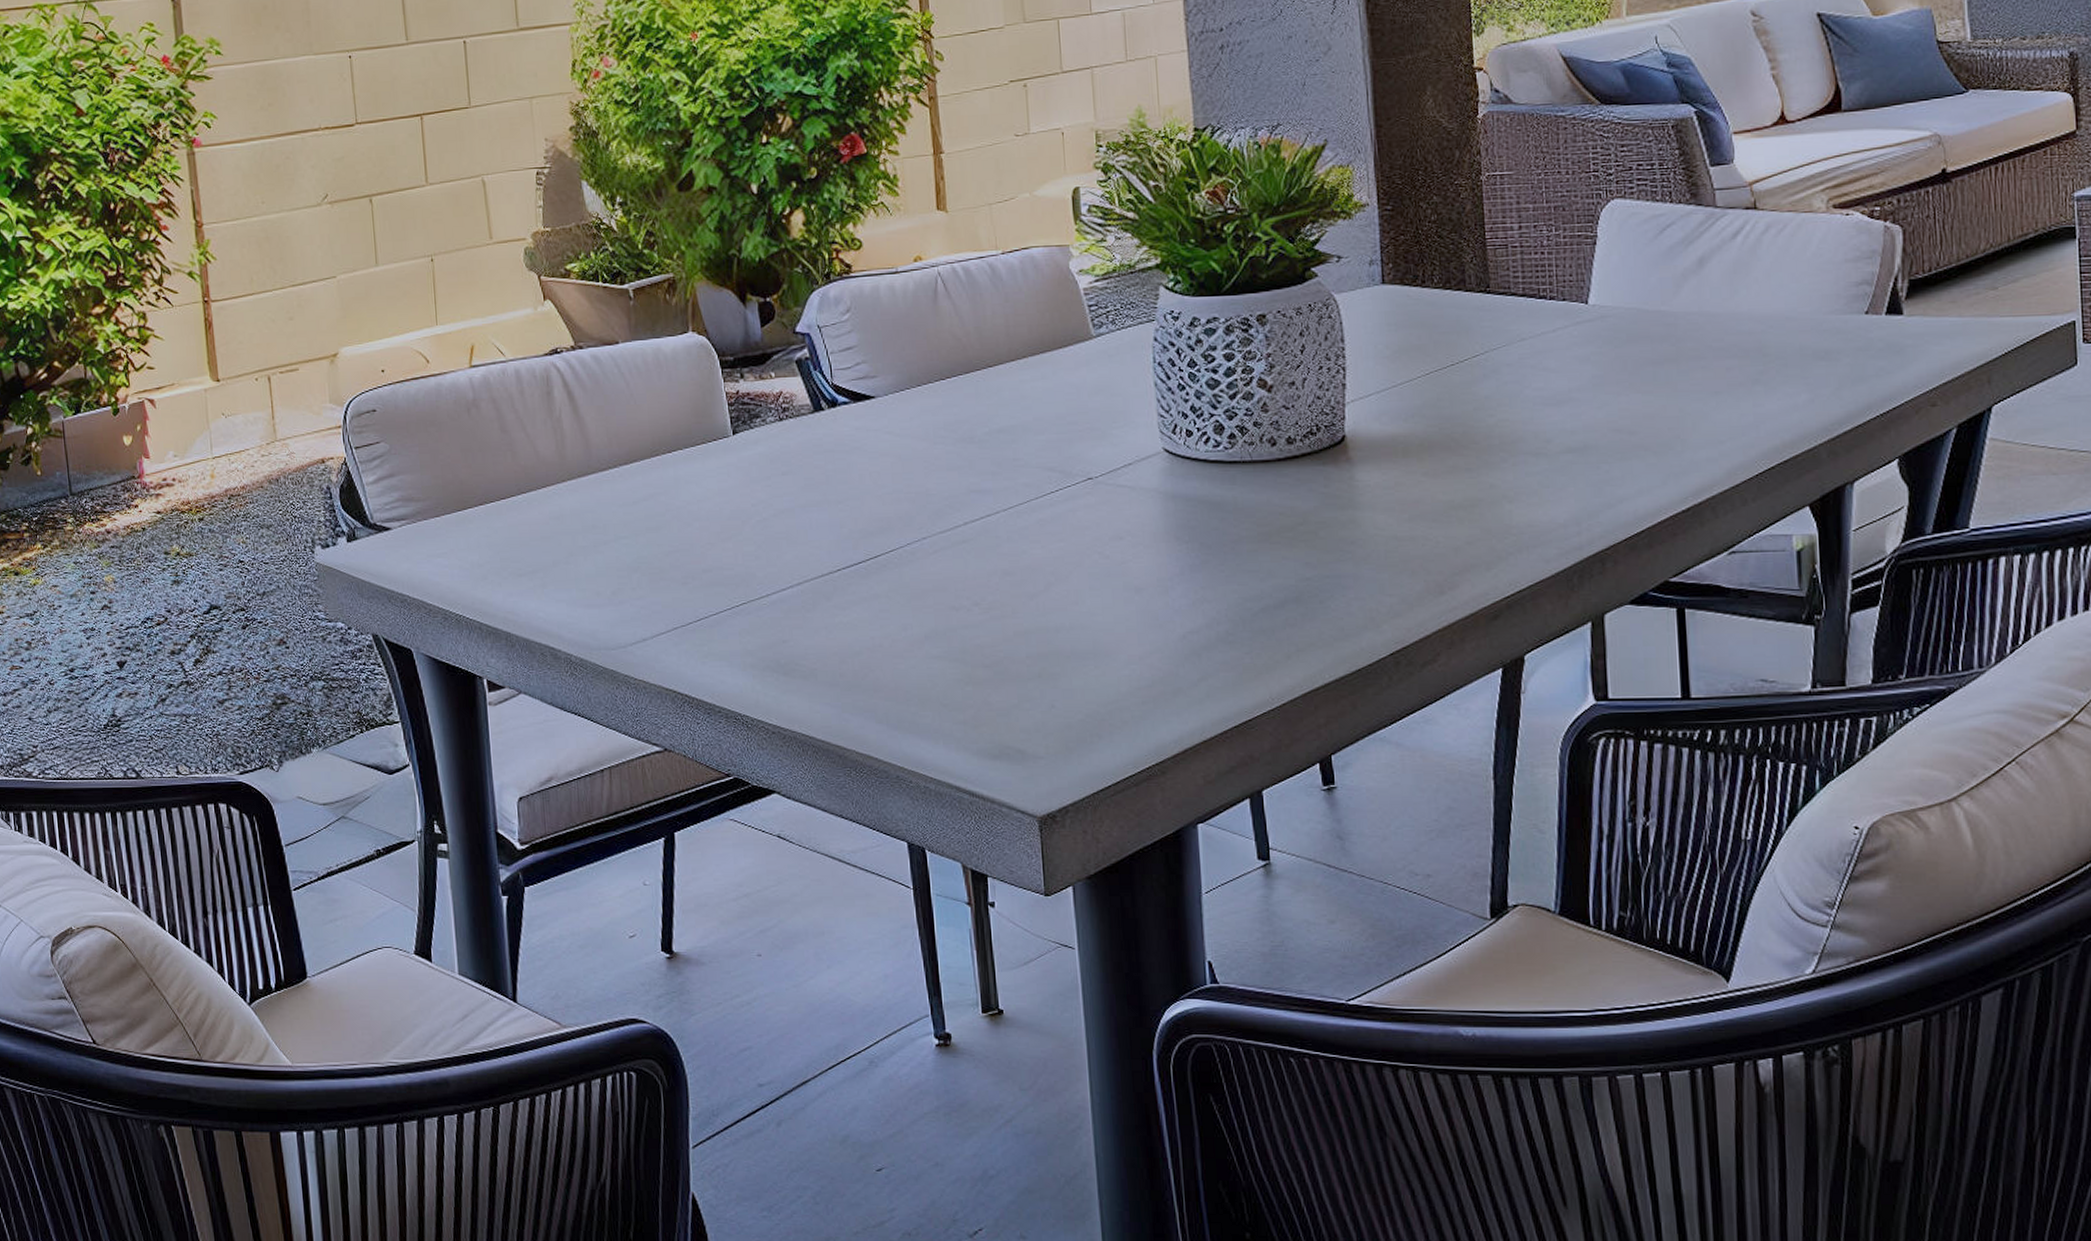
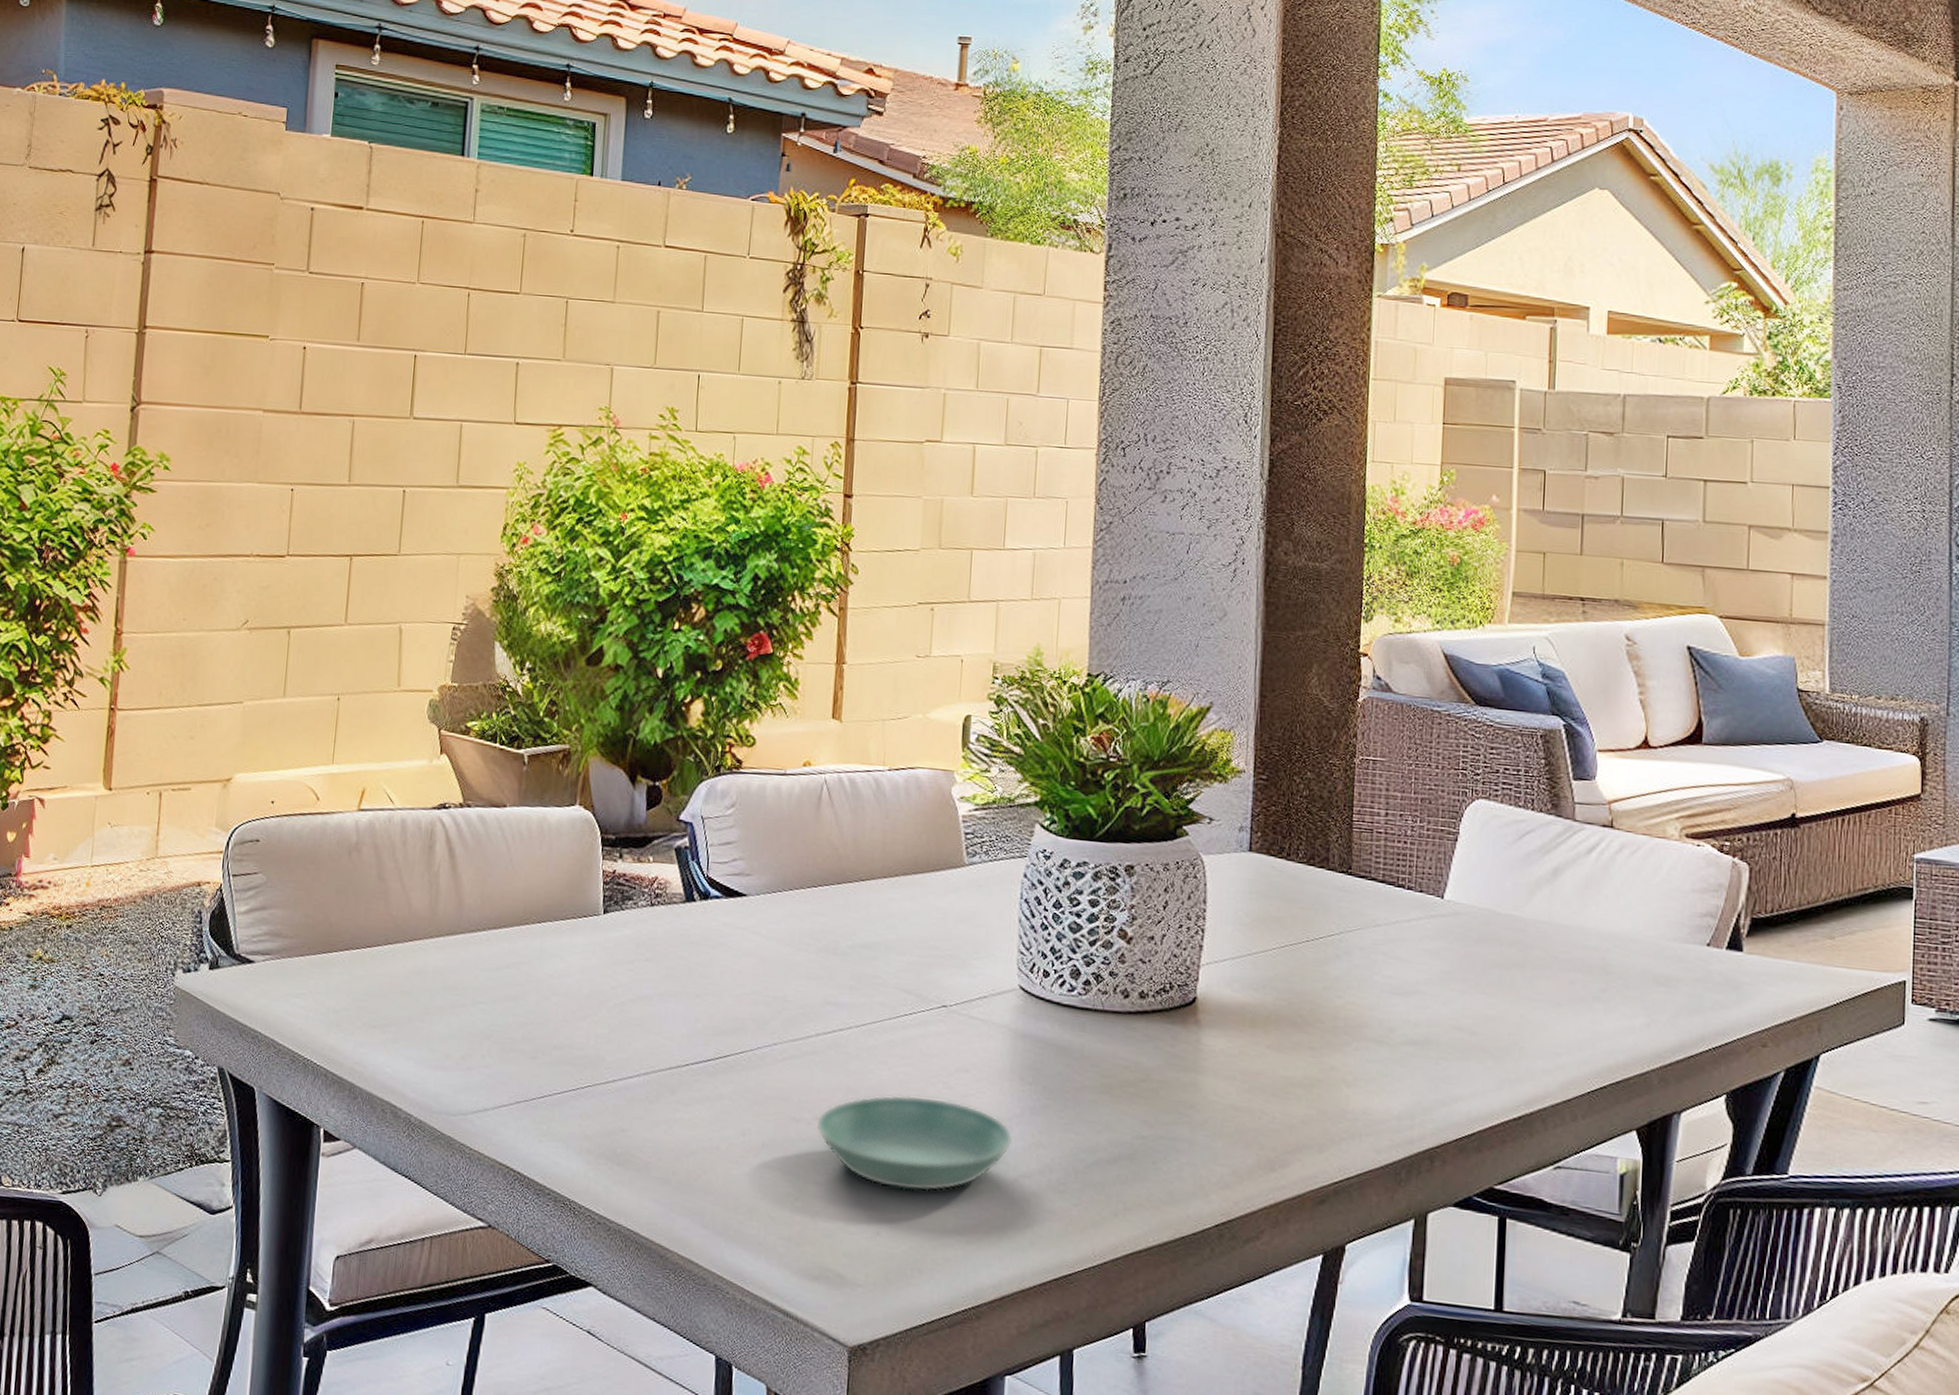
saucer: none [976,568,1177,661] -> present [816,1094,1013,1192]

